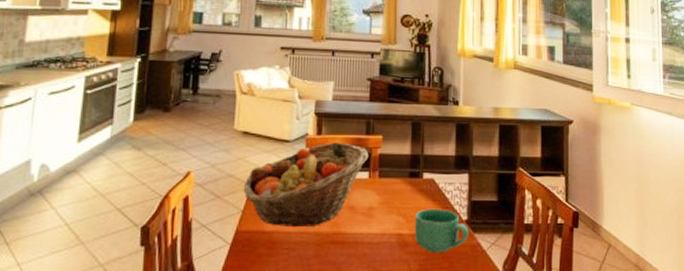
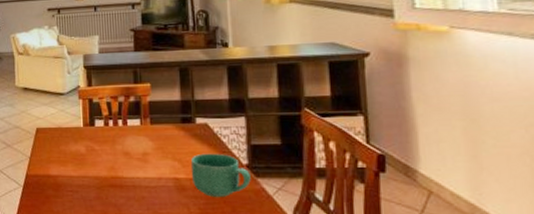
fruit basket: present [243,142,369,226] -> none [28,92,138,171]

